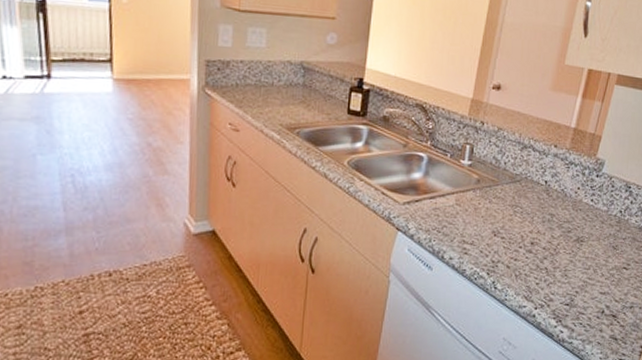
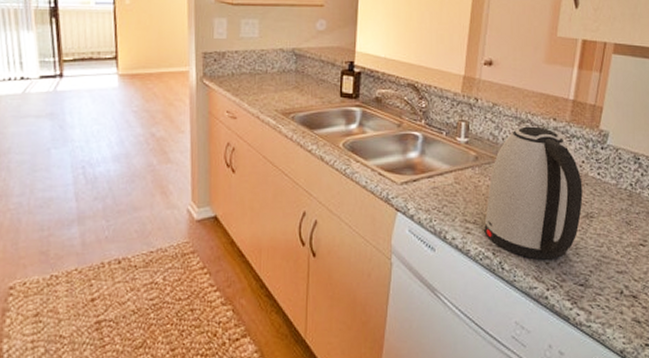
kettle: none [481,151,576,280] -> present [484,126,583,260]

